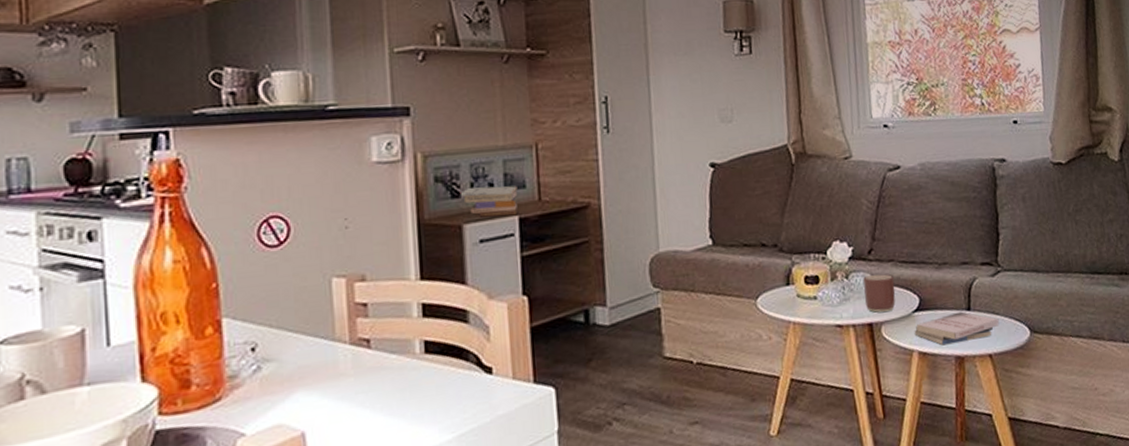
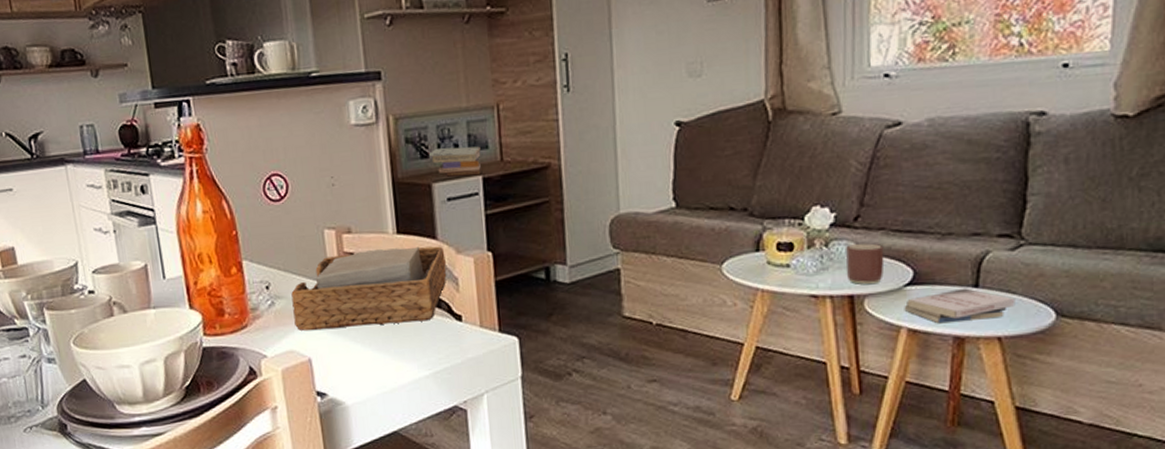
napkin holder: none [284,292,477,399] -> present [291,246,447,331]

